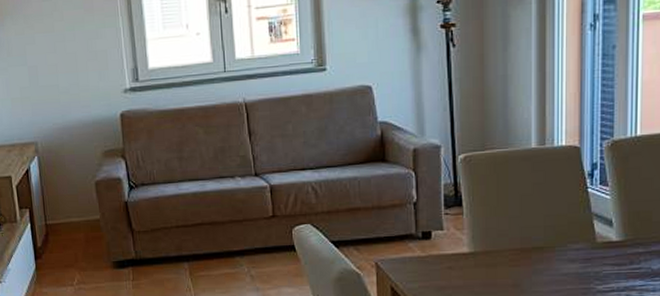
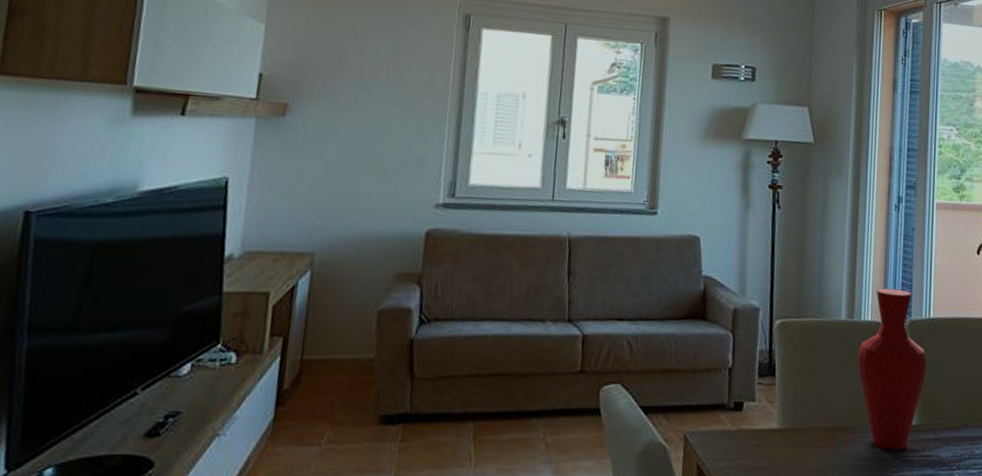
vase: none [551,110,635,265] -> present [857,288,928,450]

